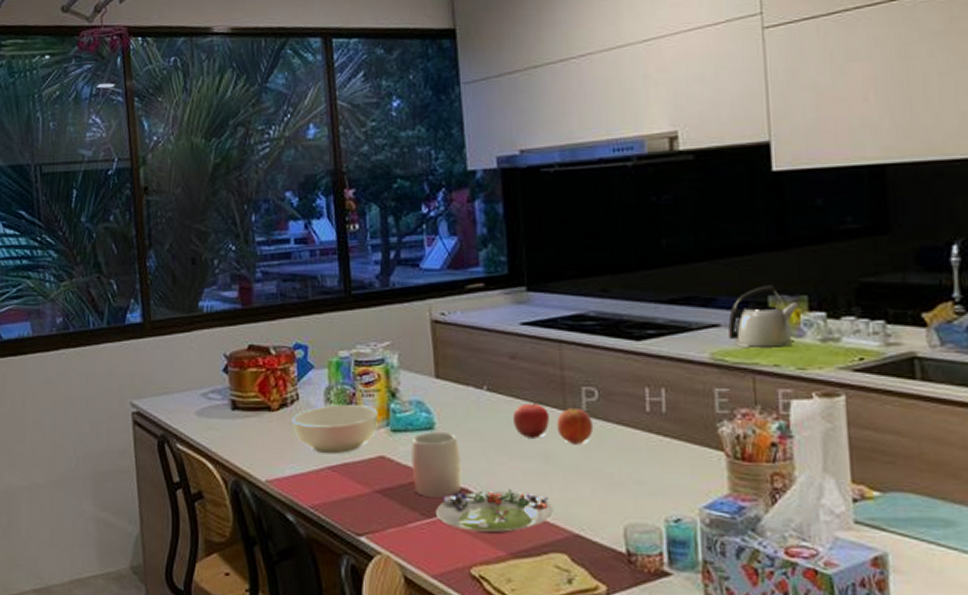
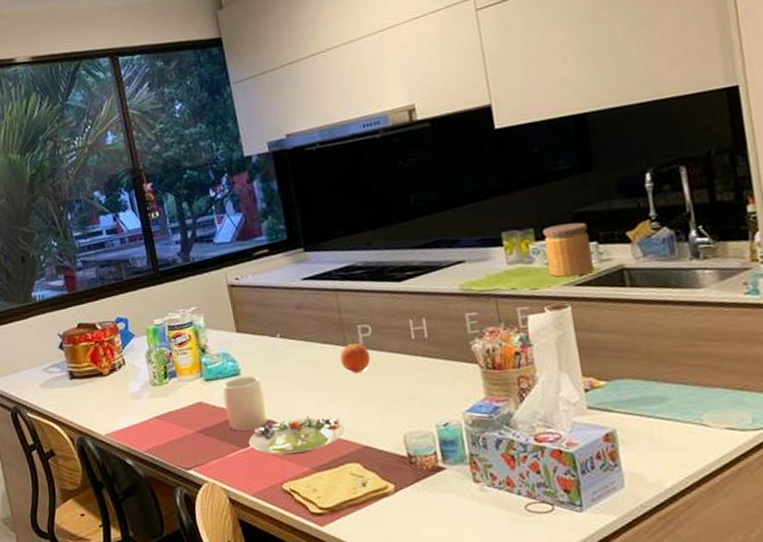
bowl: present [291,405,379,455] -> none [121,362,193,407]
fruit: present [512,401,549,438] -> none [303,342,334,373]
kettle: present [728,285,800,349] -> none [471,223,528,278]
jar: none [818,294,878,360] -> present [542,222,594,278]

